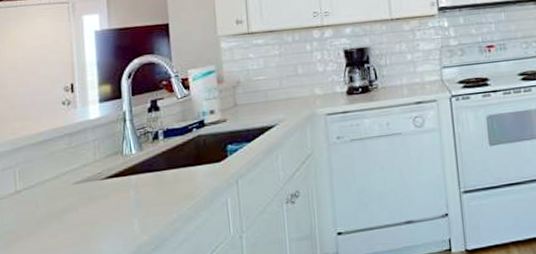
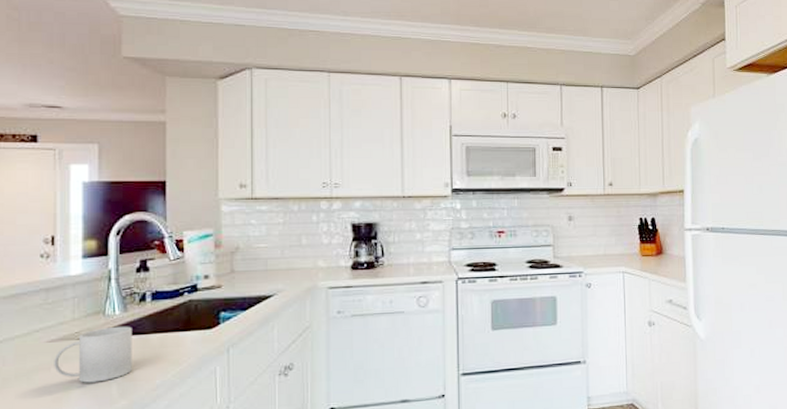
mug: none [80,164,151,221] -> present [54,326,132,383]

